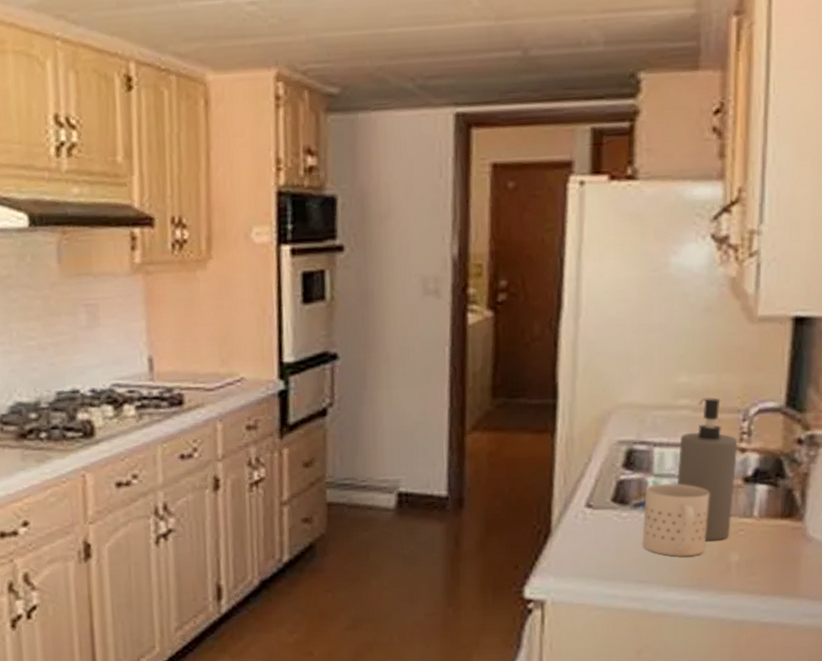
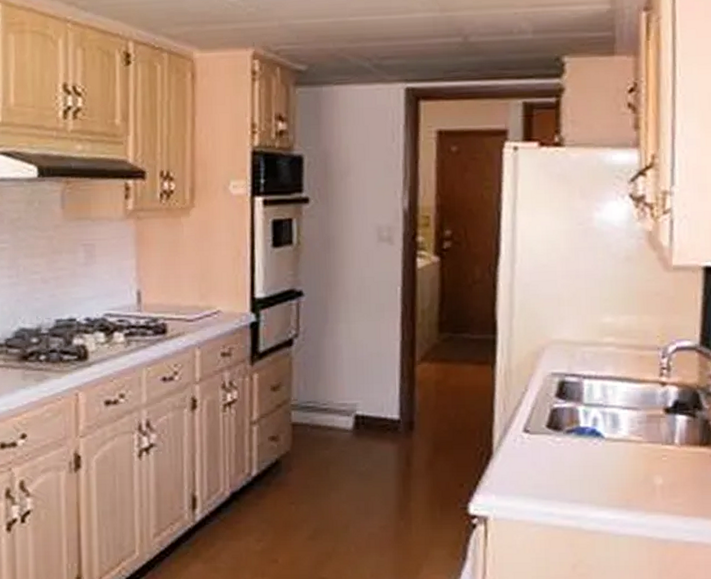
mug: present [642,482,710,556] -> none [575,411,635,479]
soap dispenser: present [677,398,738,540] -> none [605,336,659,464]

